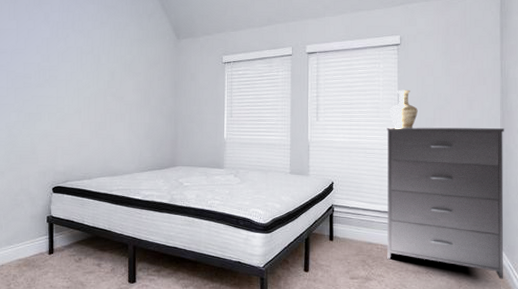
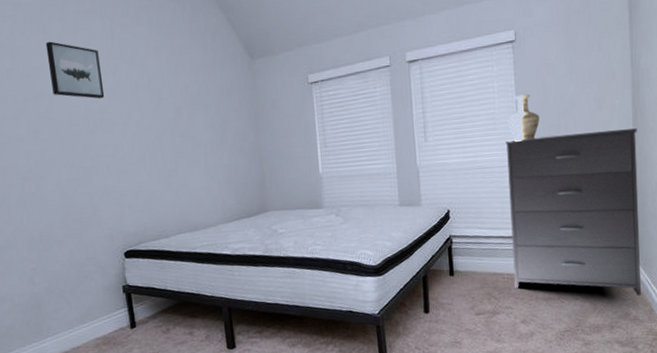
wall art: none [14,10,56,59] -> present [45,41,105,99]

